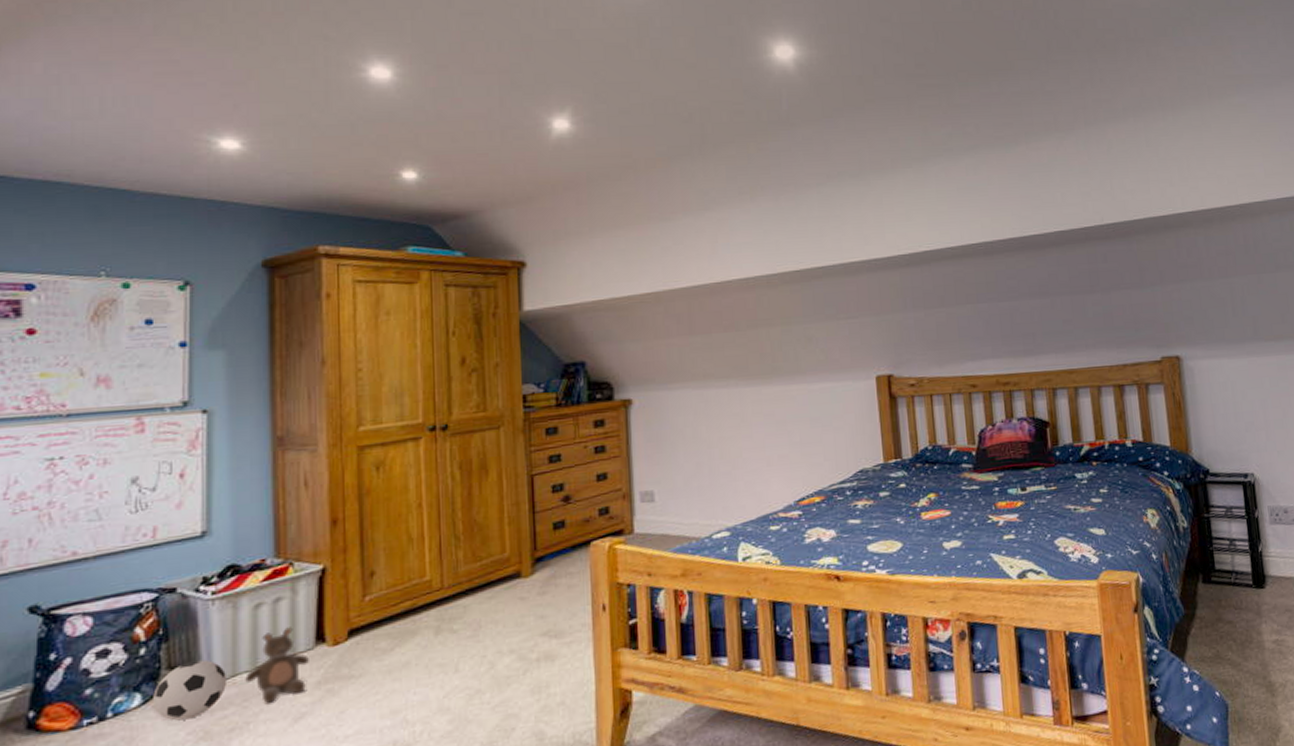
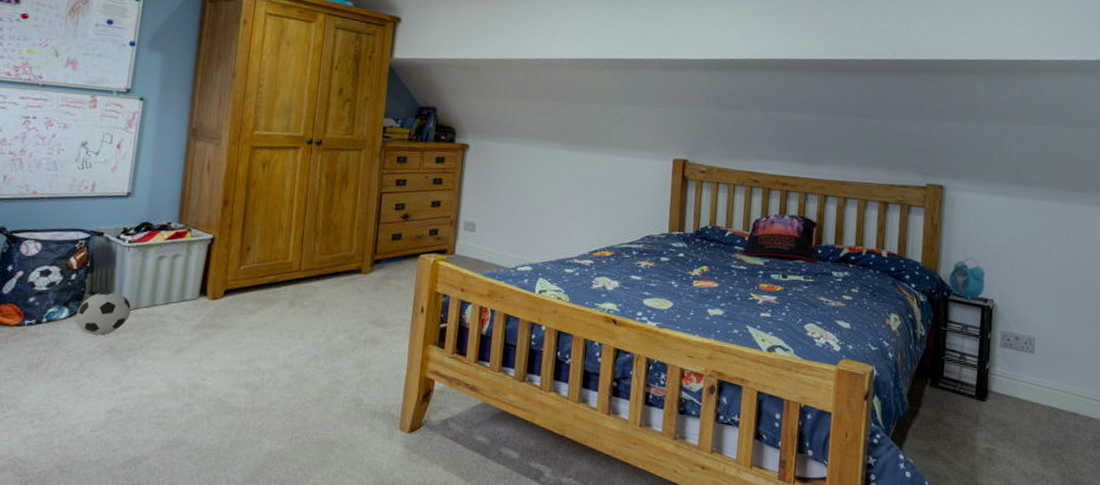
stuffed bear: present [245,627,309,703] -> none [144,279,193,334]
alarm clock: none [1202,431,1243,481] -> present [948,257,986,303]

